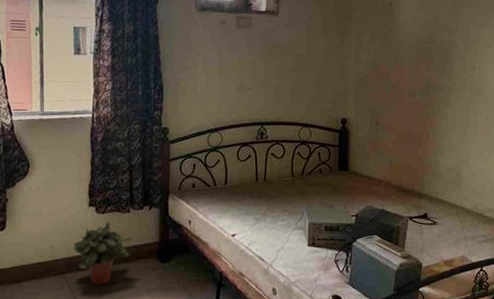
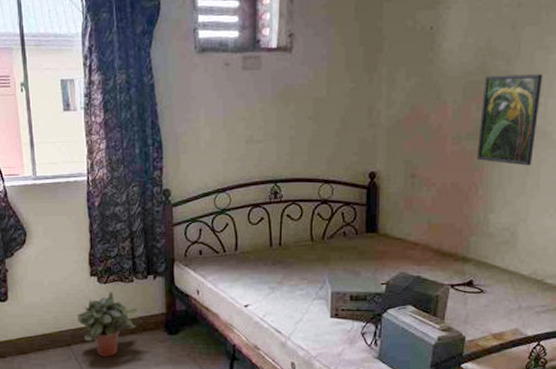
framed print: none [427,43,477,118] -> present [476,74,543,166]

